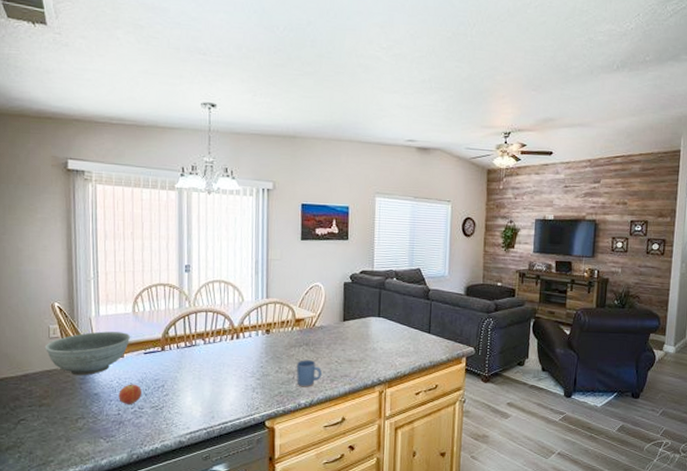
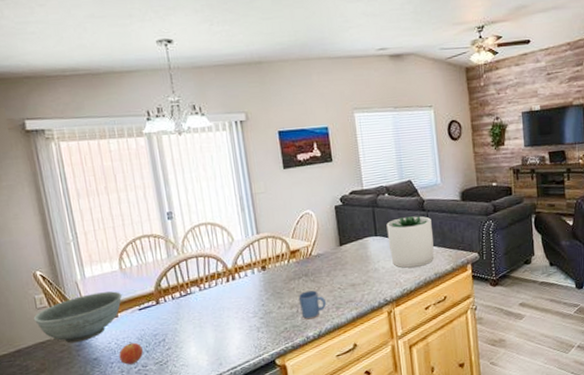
planter: none [389,303,434,353] -> present [386,216,434,268]

